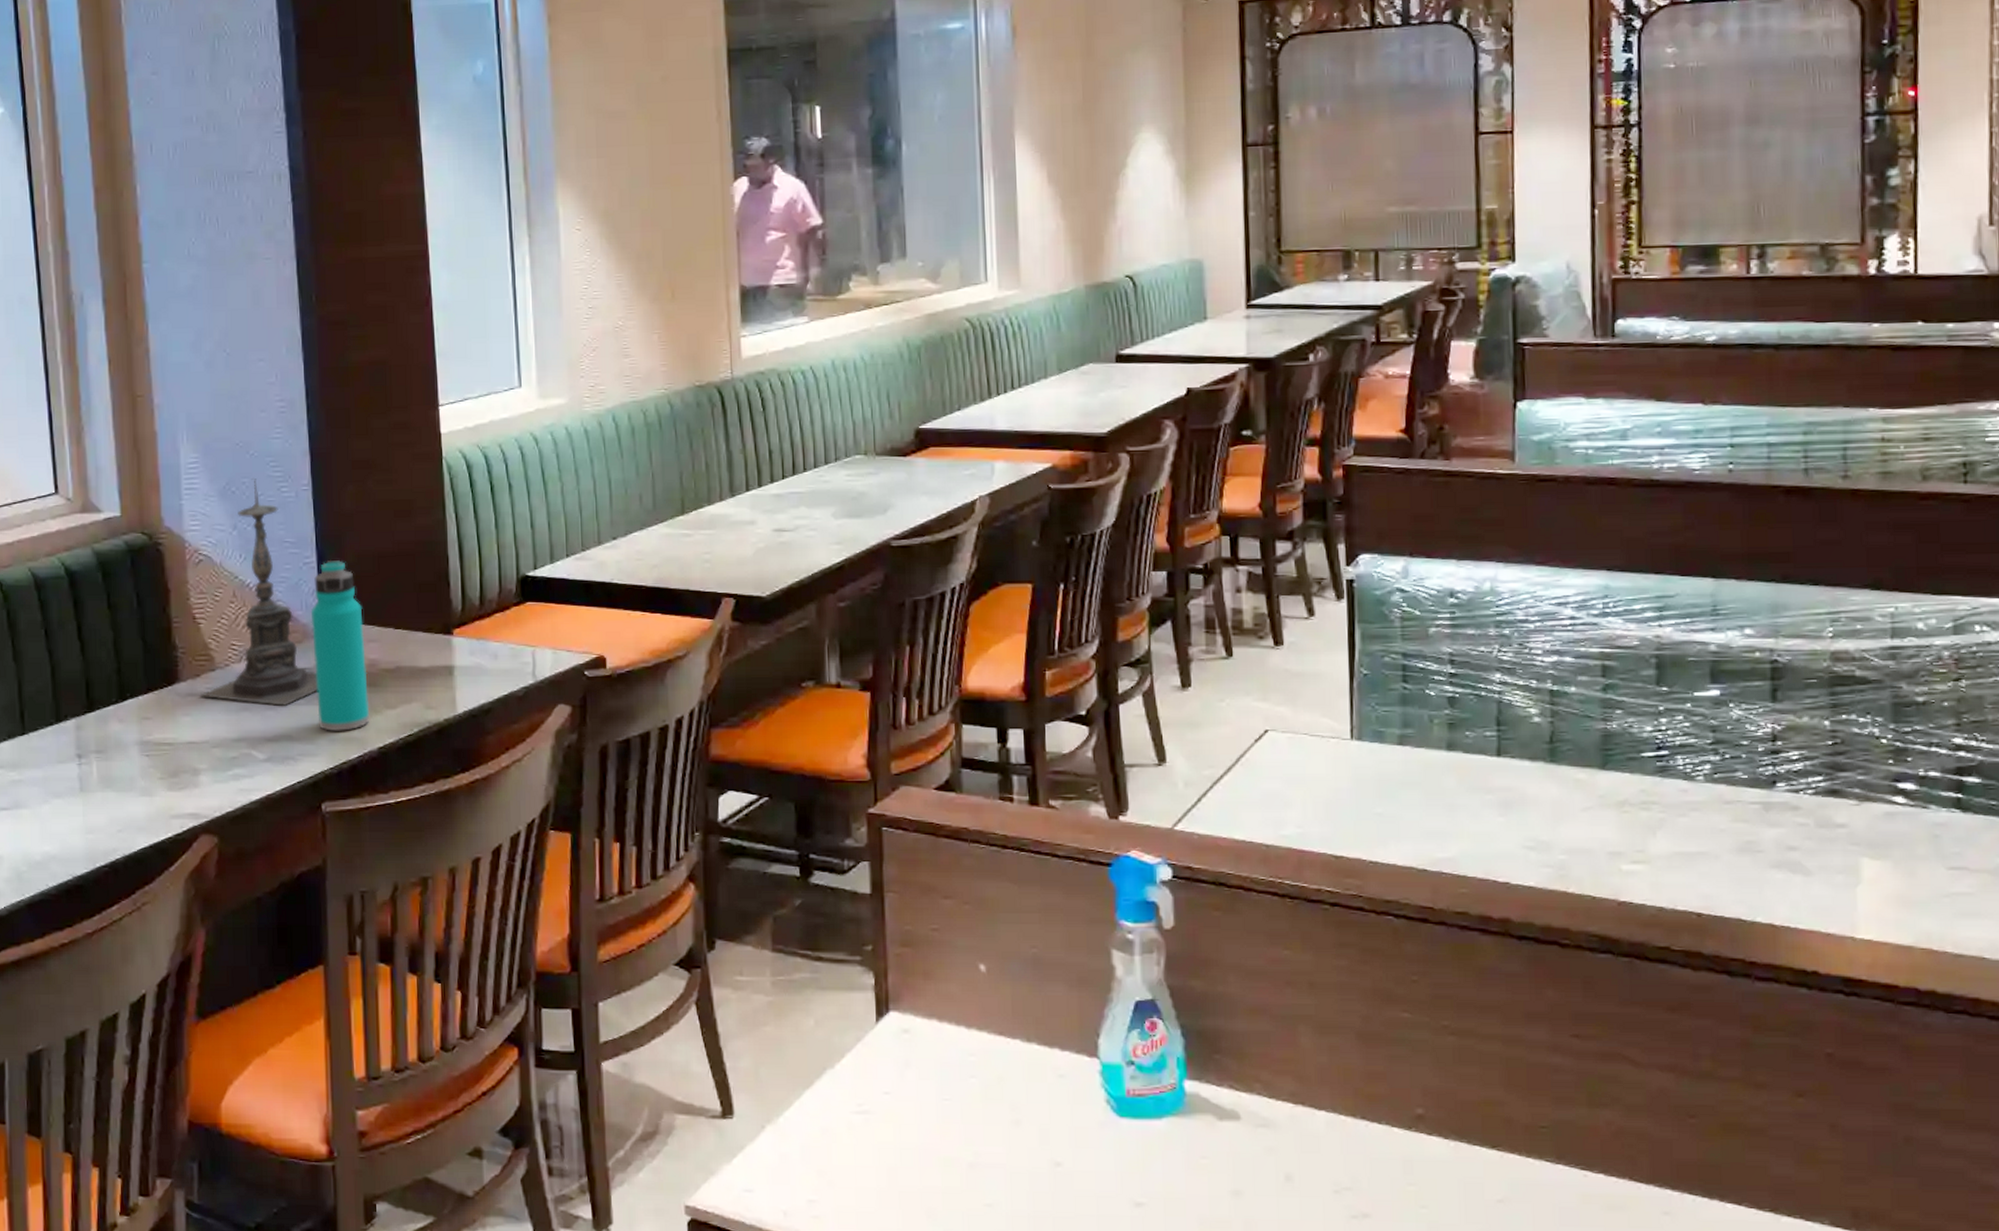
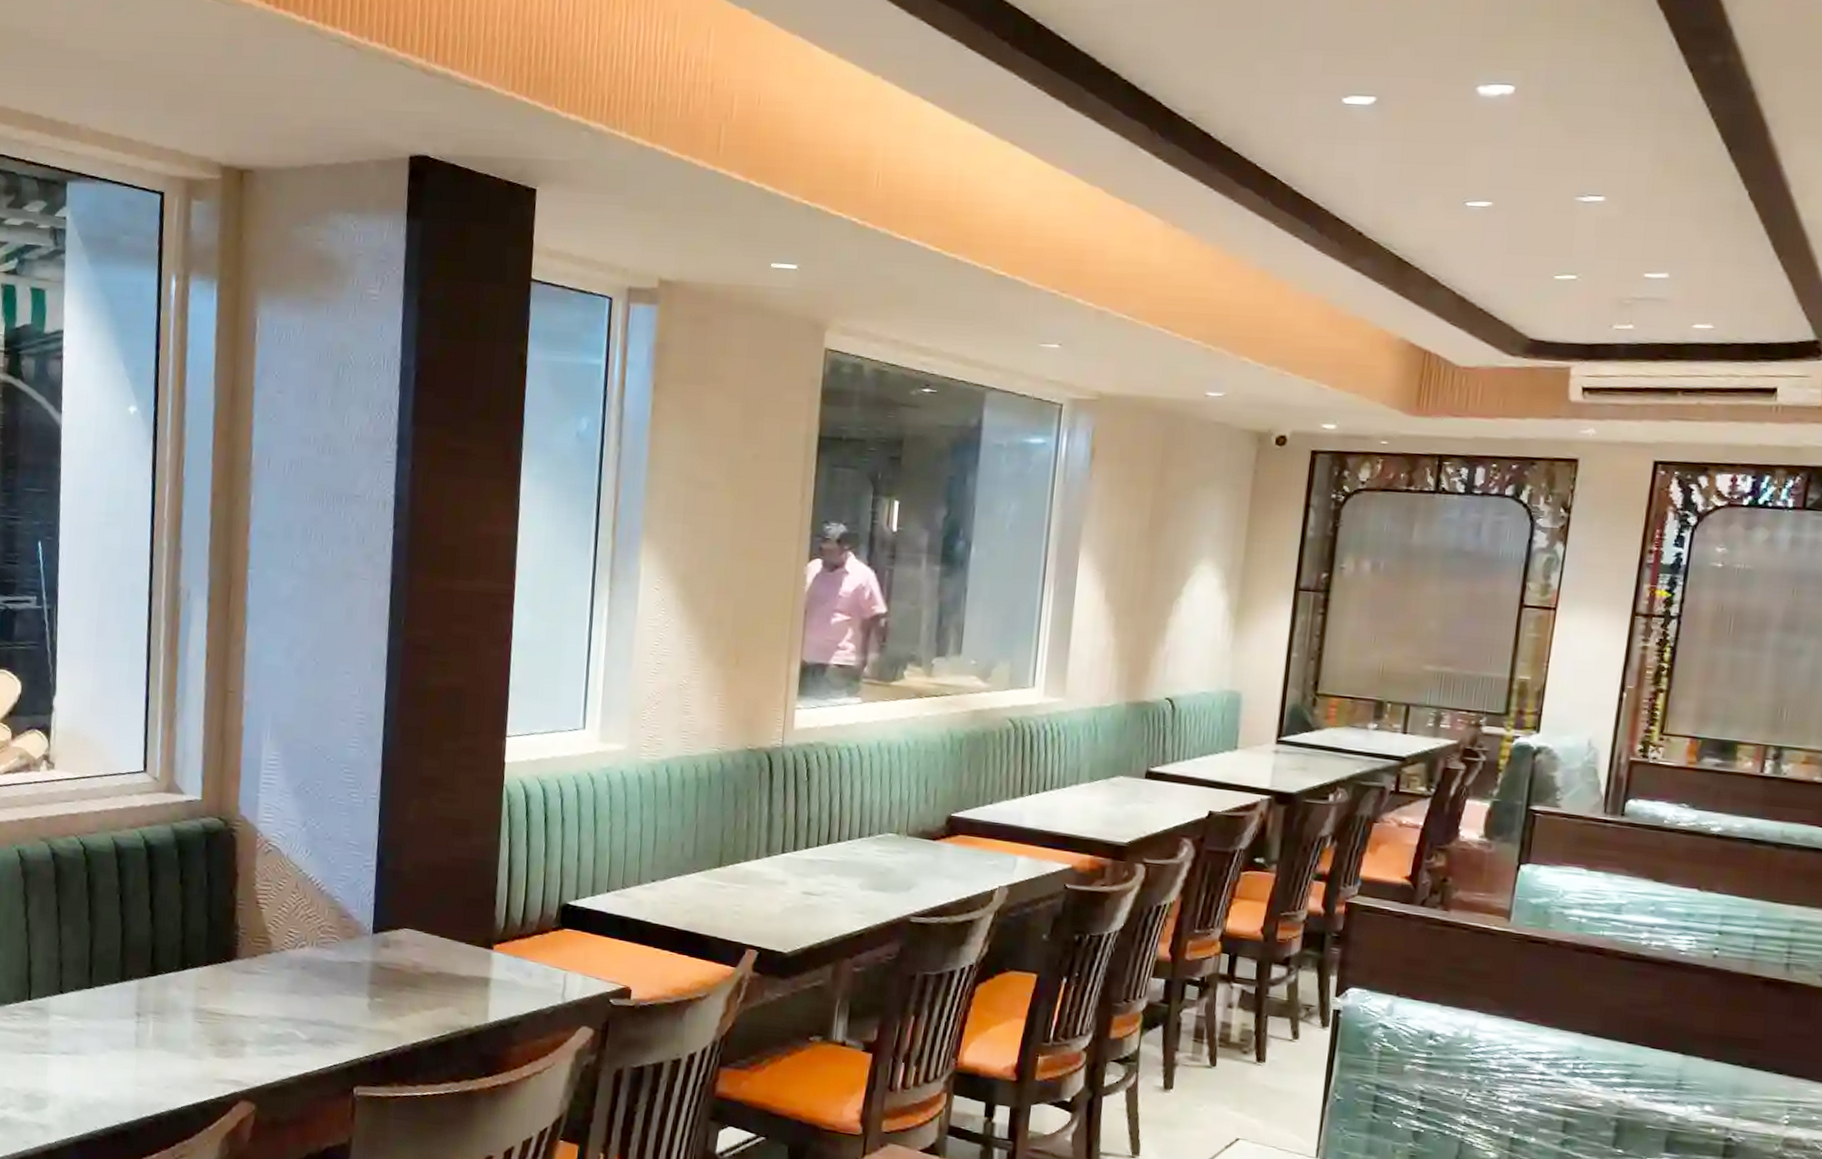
candle holder: present [198,477,318,706] -> none [253,780,364,994]
water bottle: present [311,560,370,731] -> none [360,866,413,1024]

